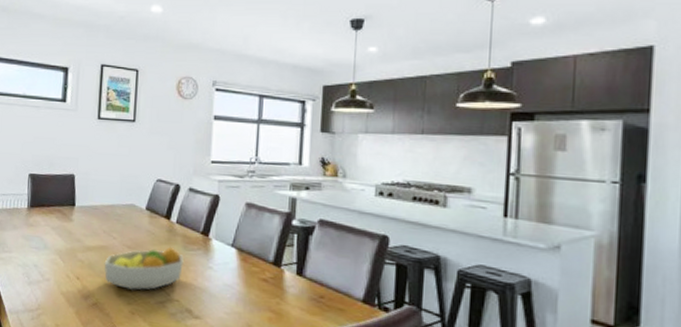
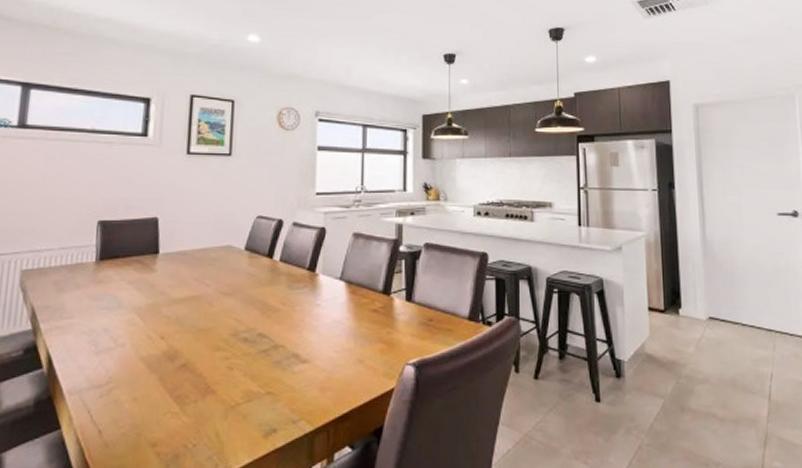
fruit bowl: present [104,246,184,291] -> none [195,287,289,343]

